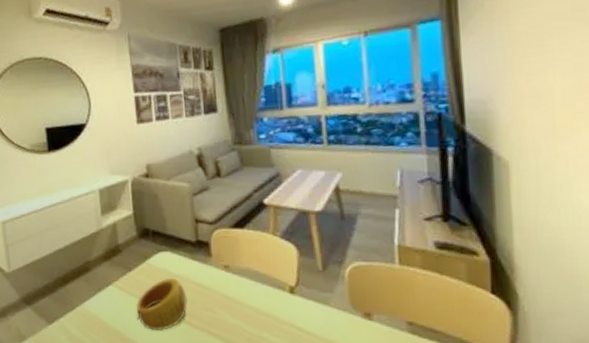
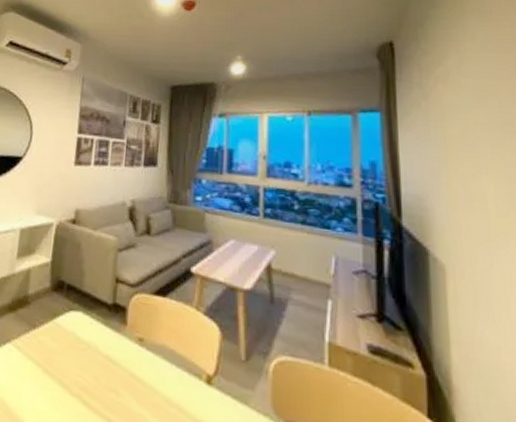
ring: present [136,278,187,330] -> none [30,343,91,410]

